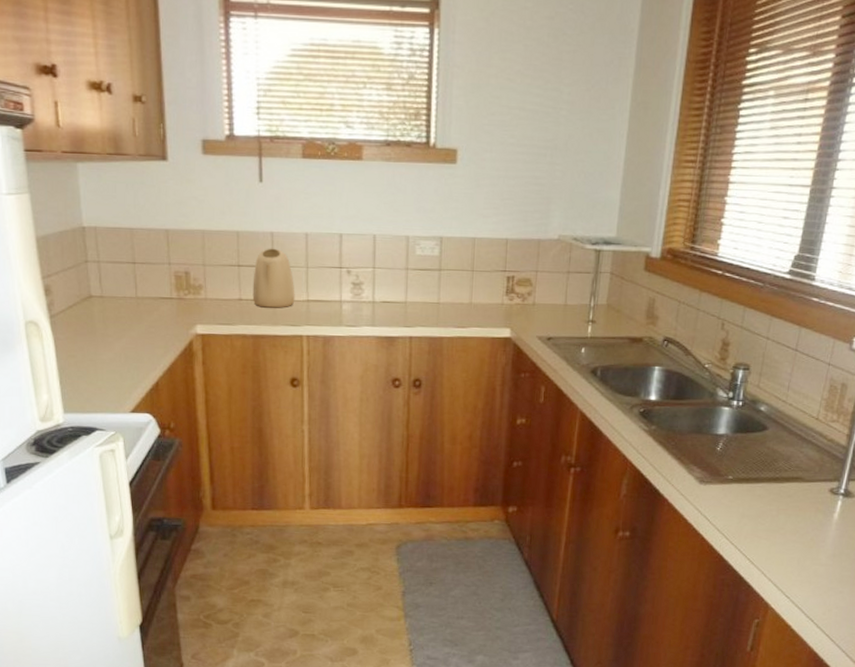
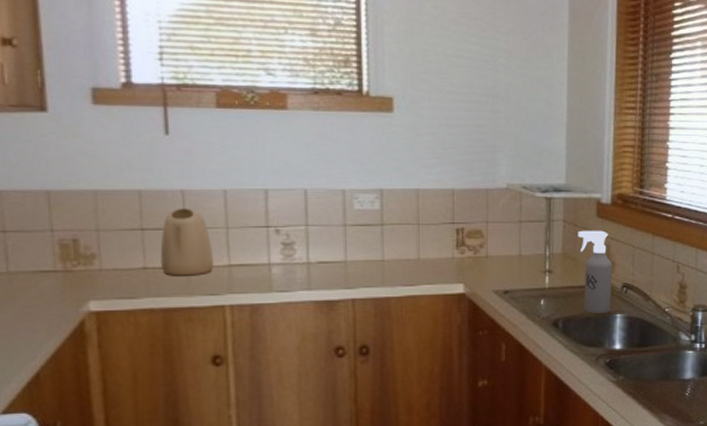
spray bottle: none [622,283,655,365] -> present [578,230,612,314]

